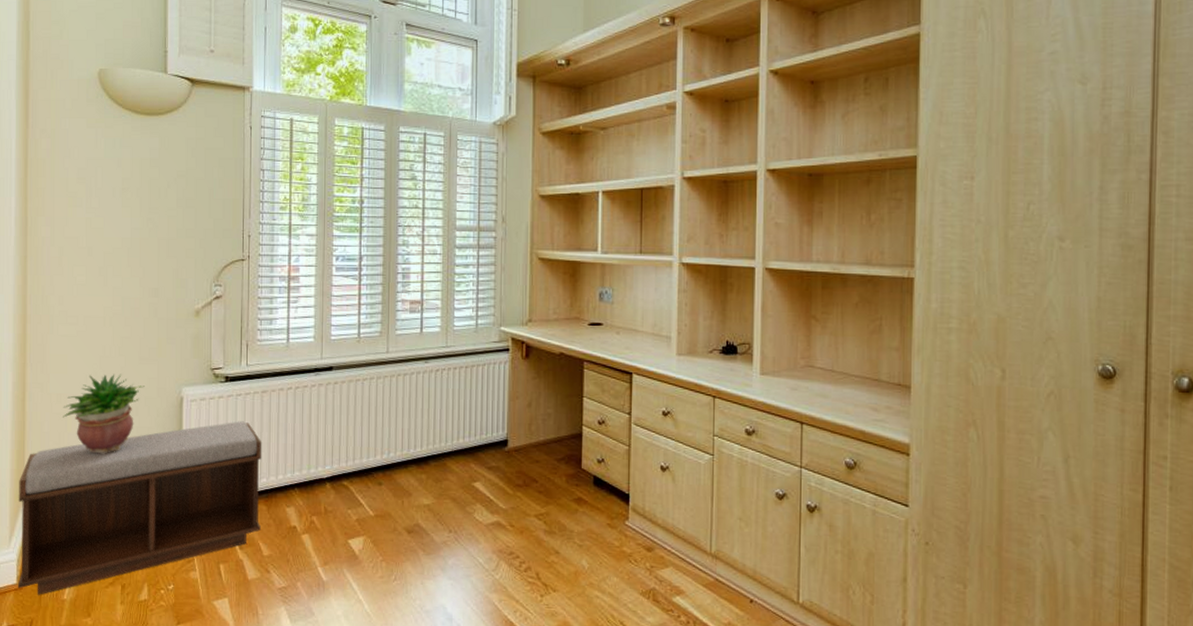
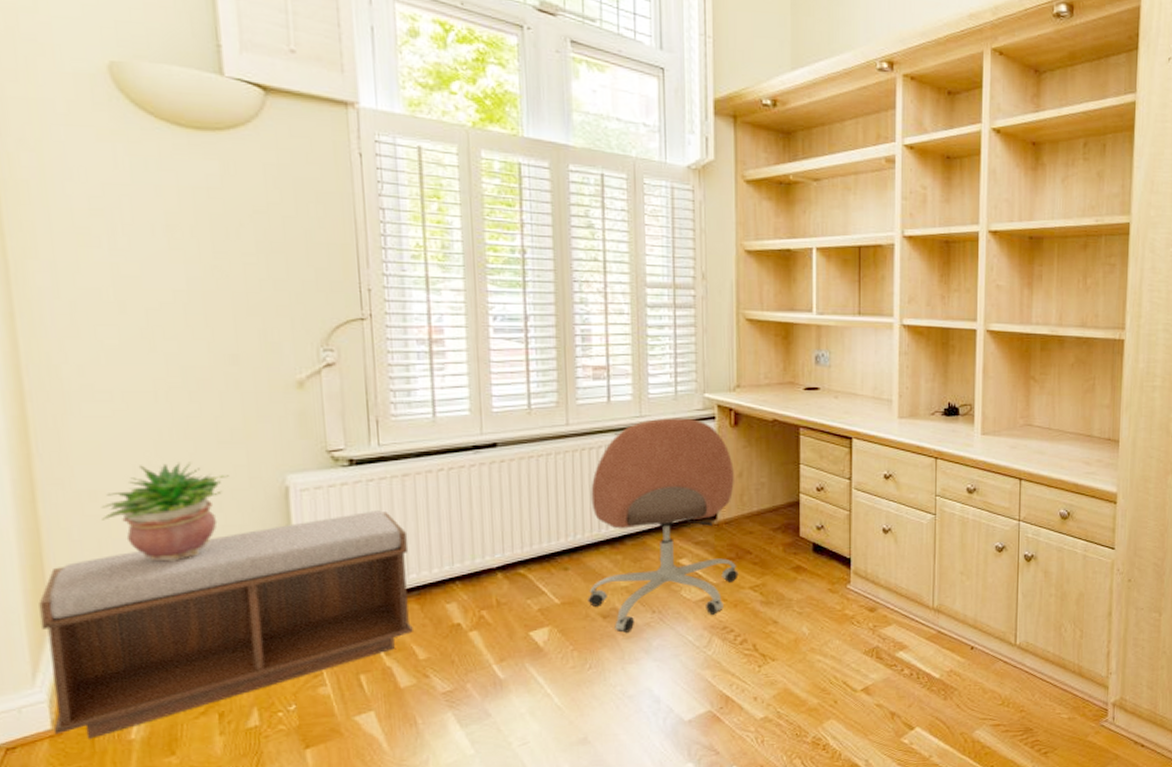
office chair: none [396,349,525,549] -> present [588,418,739,633]

